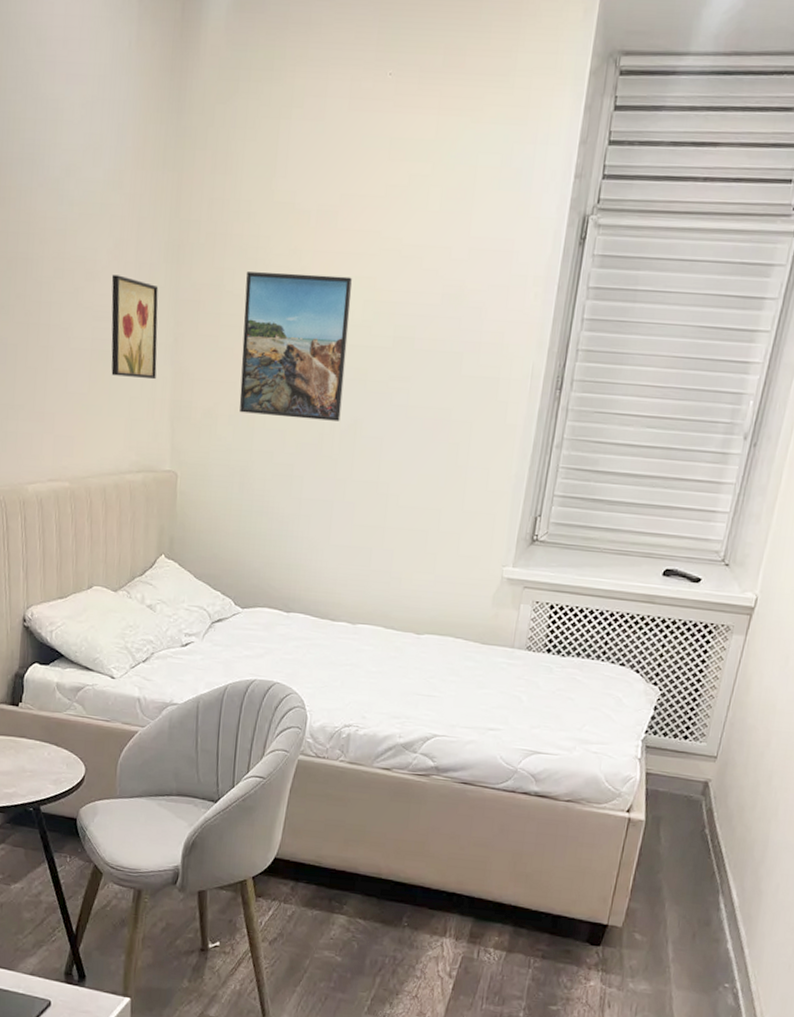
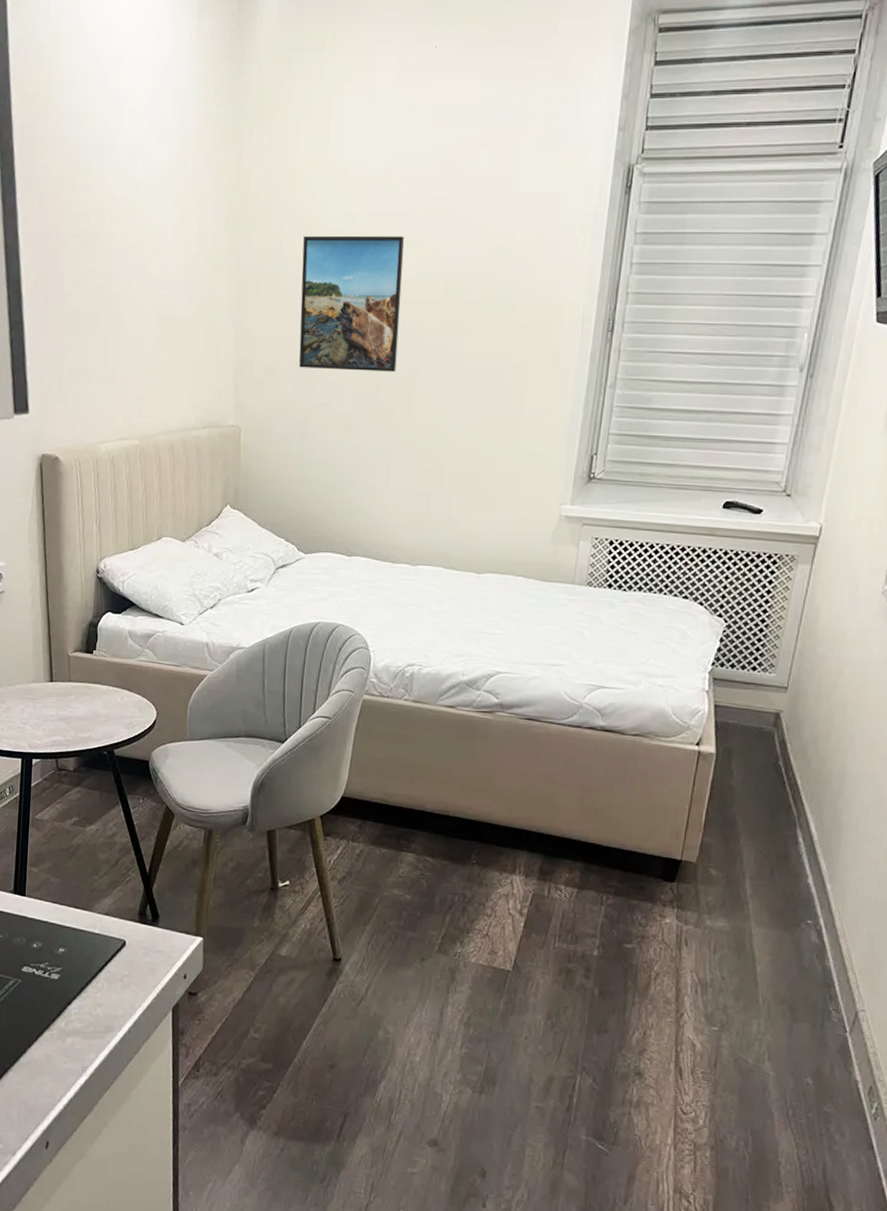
wall art: present [111,274,159,380] -> none [176,246,221,341]

